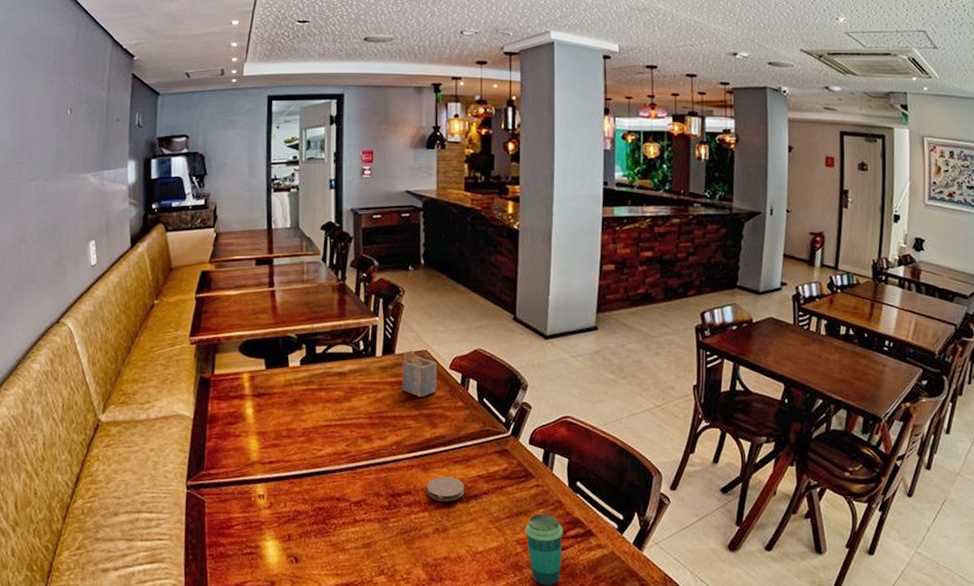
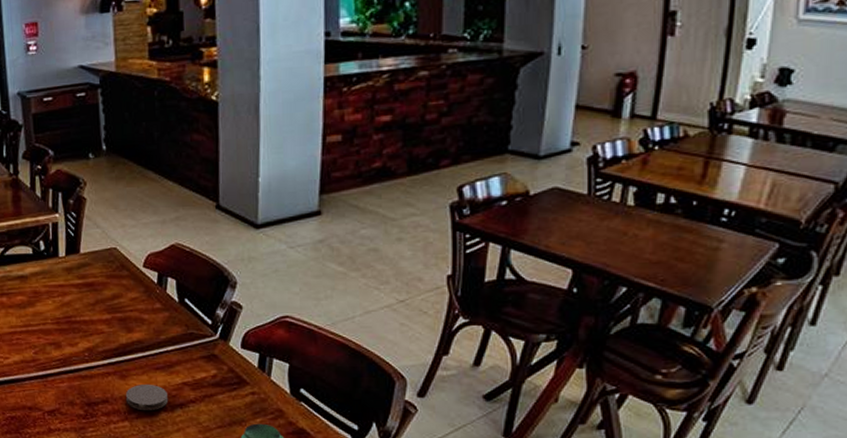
napkin holder: present [402,348,437,398] -> none [89,246,130,300]

